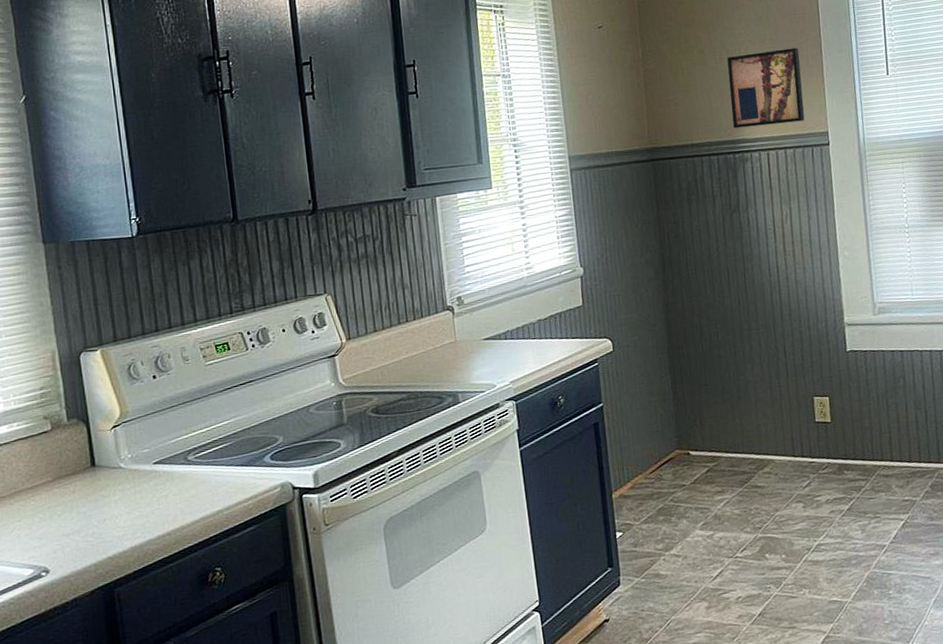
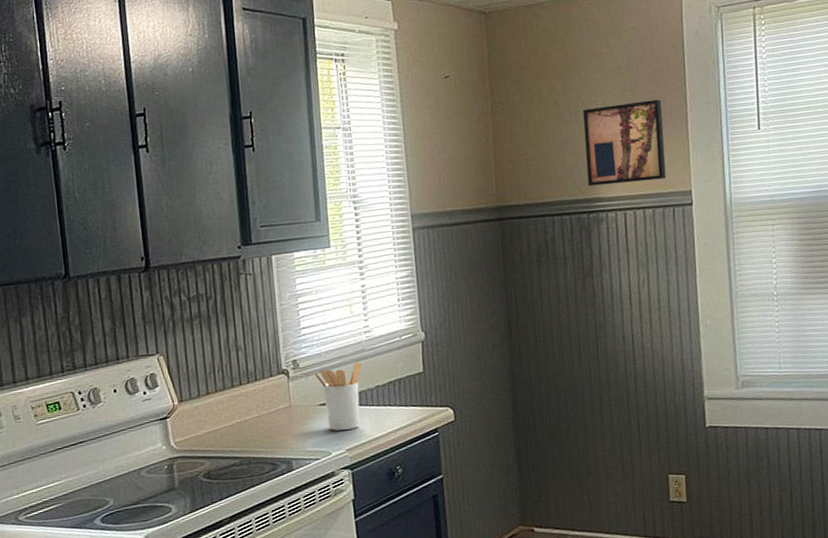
utensil holder: none [478,296,524,364] -> present [314,361,362,431]

